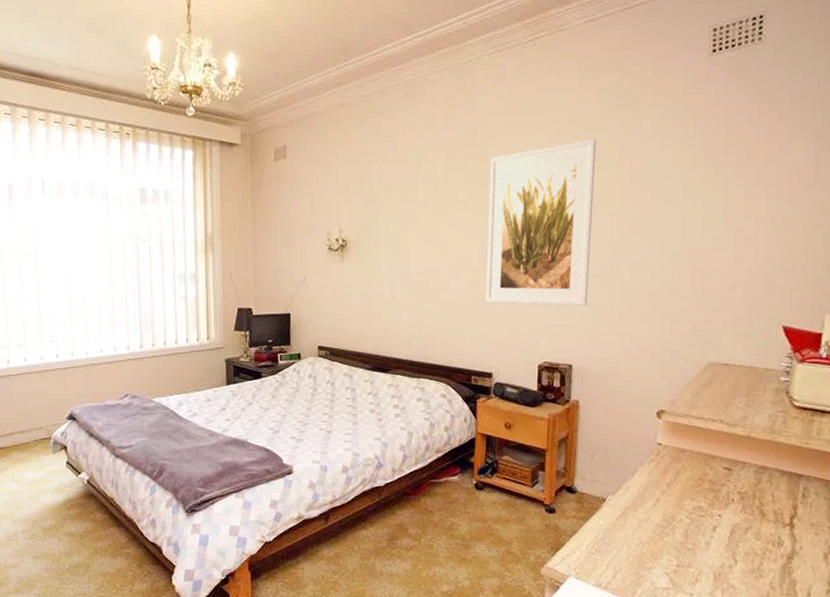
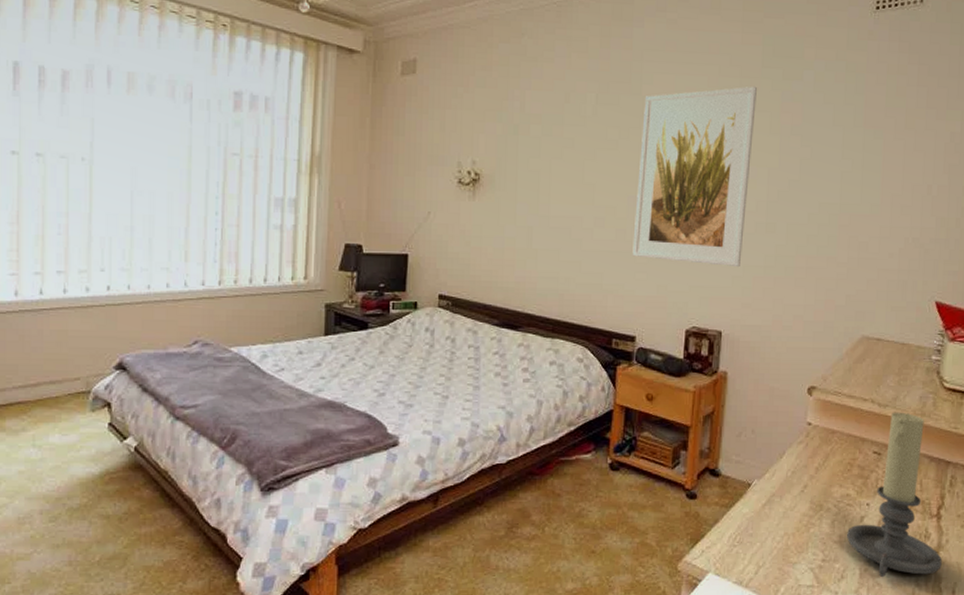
candle holder: none [700,430,796,581] -> present [847,412,942,578]

